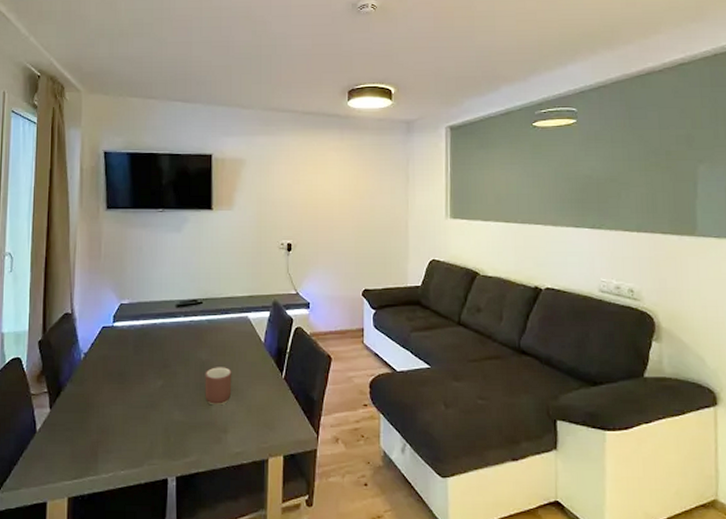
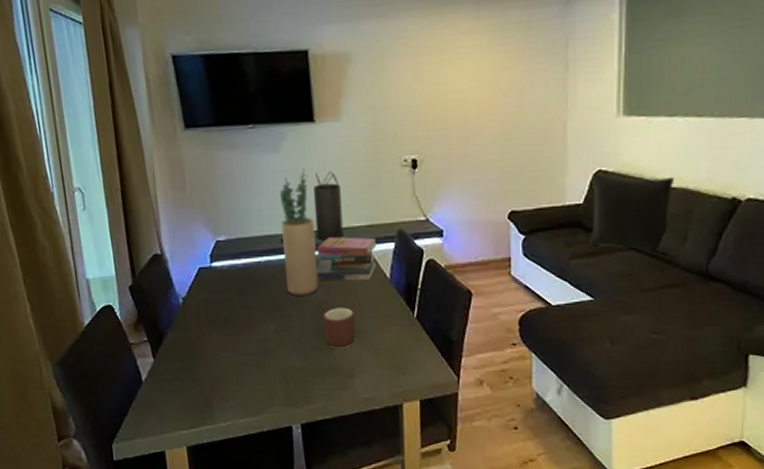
vase: none [175,247,205,355] -> present [280,169,319,296]
books: none [202,305,254,343] -> present [316,237,377,281]
speaker: none [205,249,228,308] -> present [313,170,344,241]
pillow: none [426,262,491,333] -> present [588,173,675,257]

